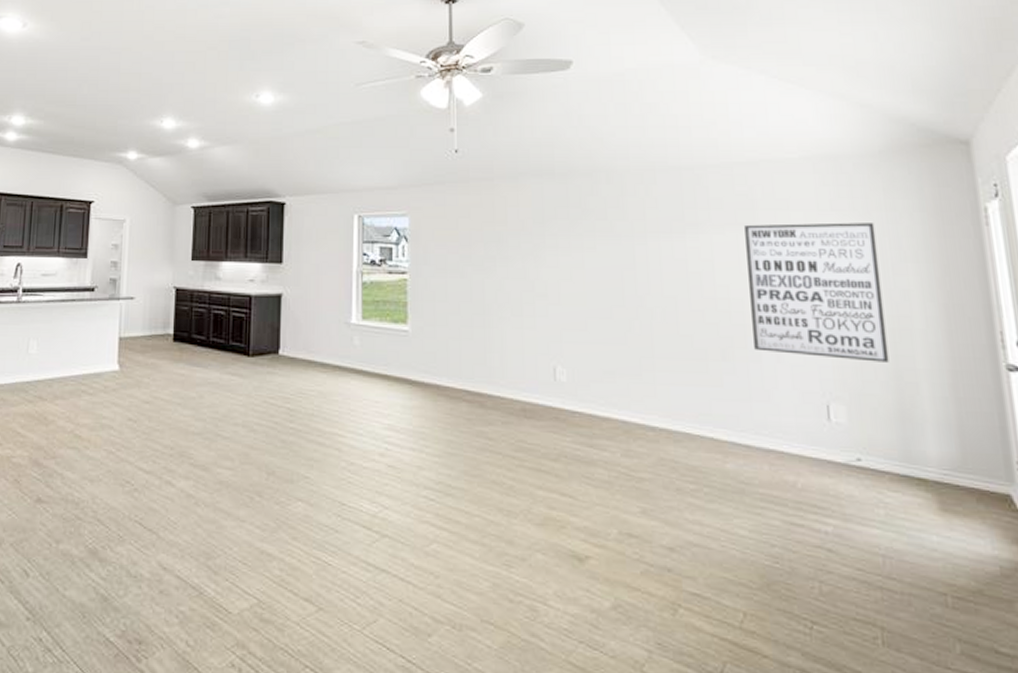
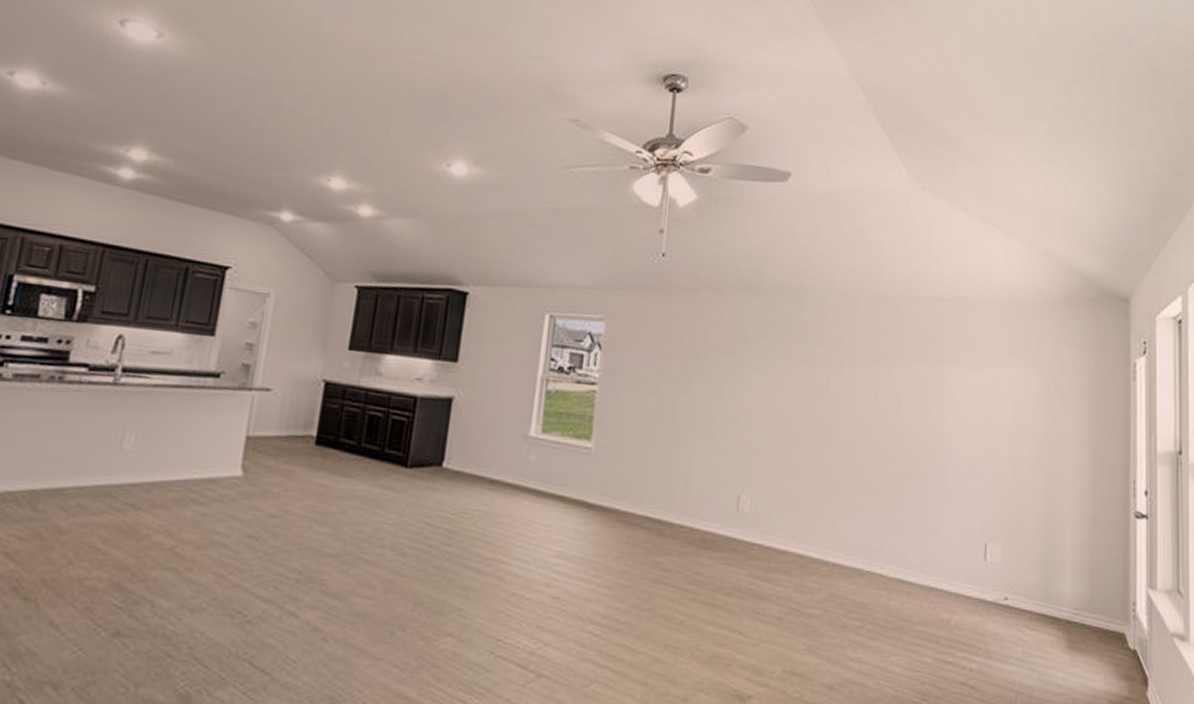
wall art: present [744,222,889,362] -> none [928,361,1044,505]

